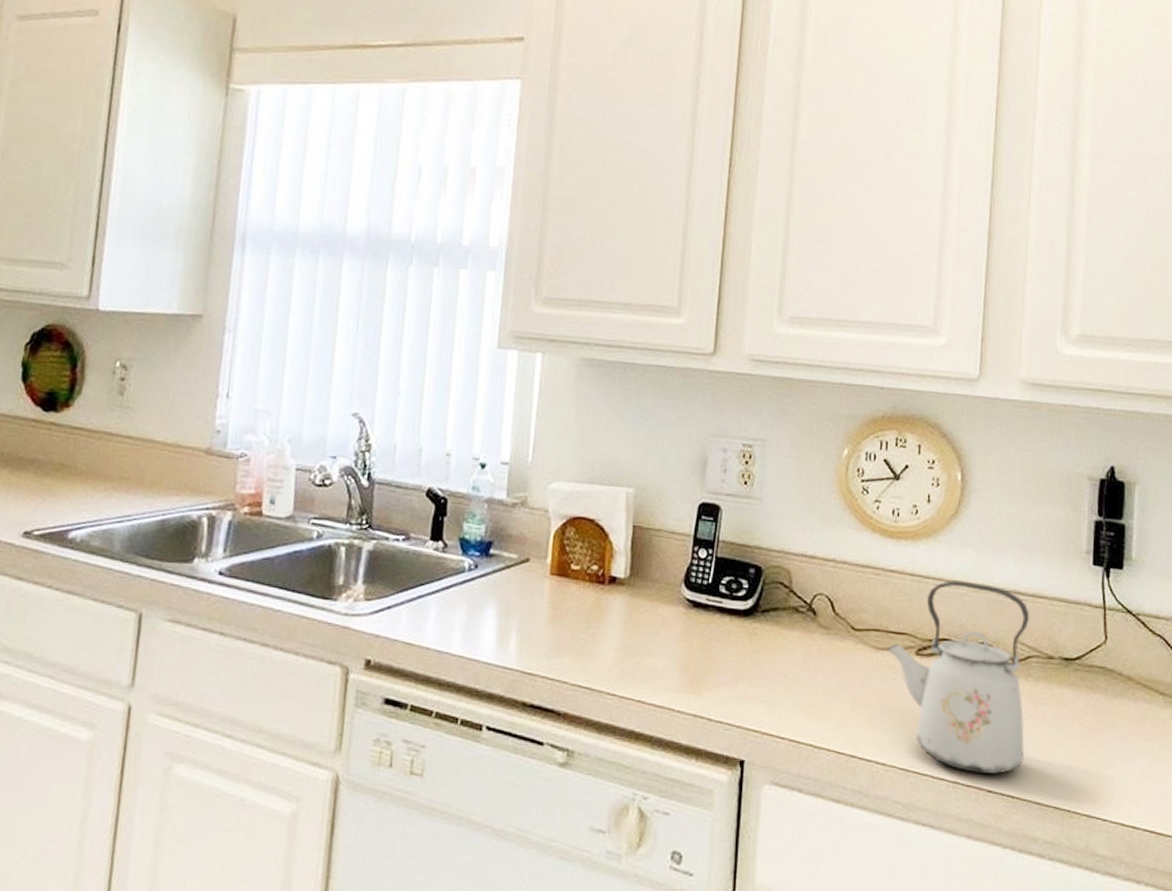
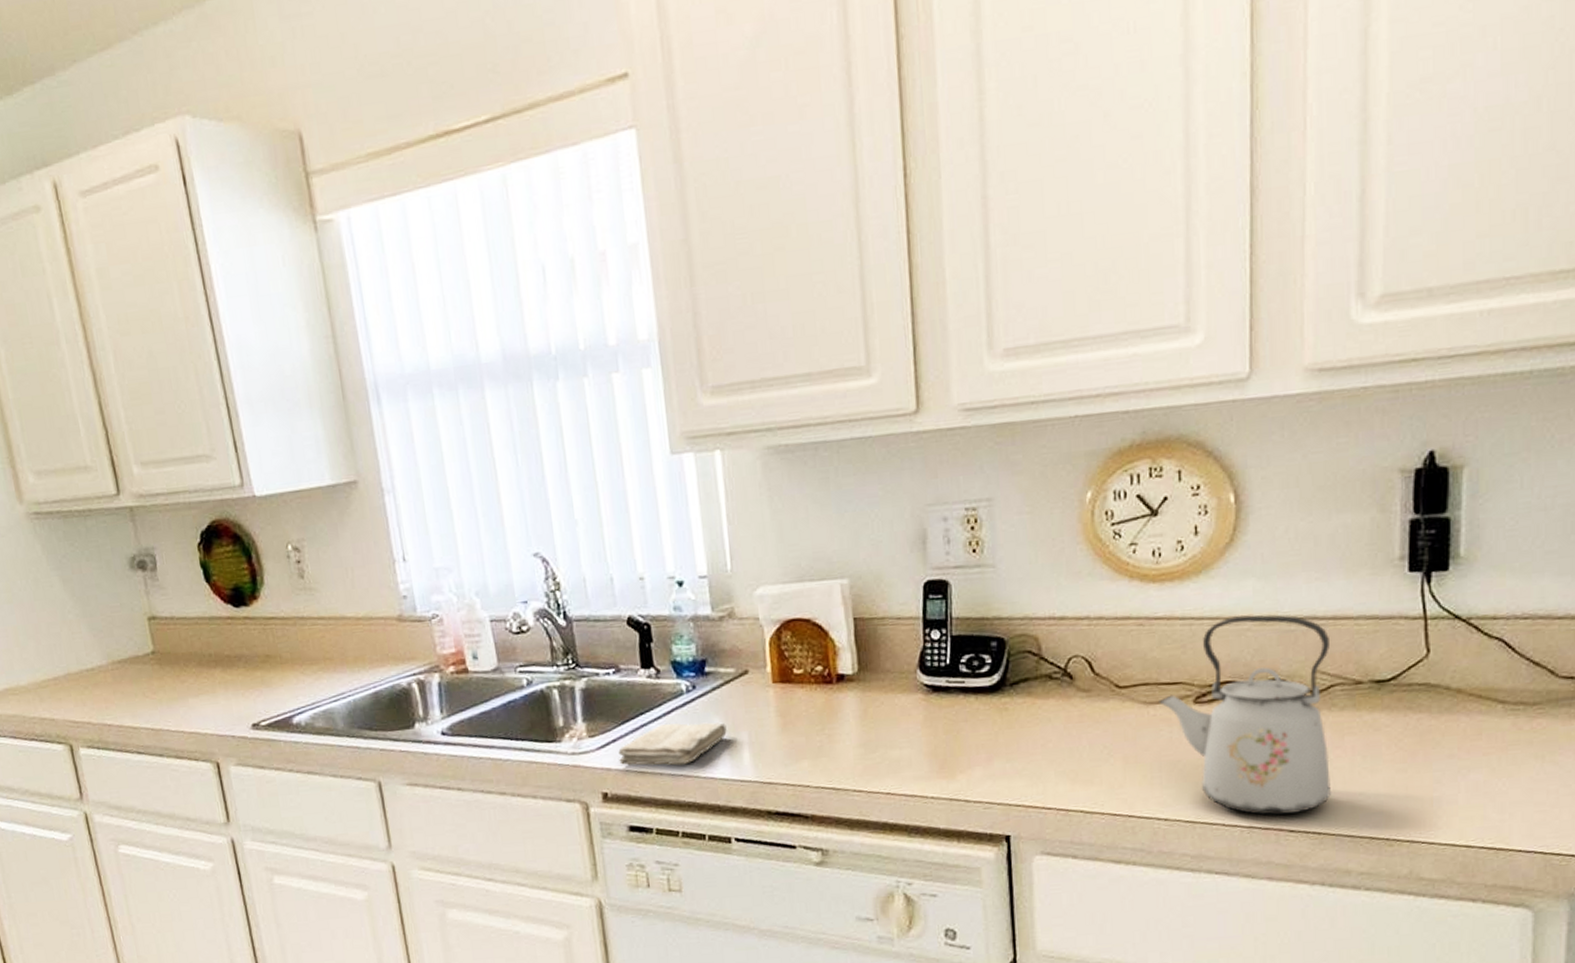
washcloth: none [389,598,499,643] -> present [618,722,727,766]

